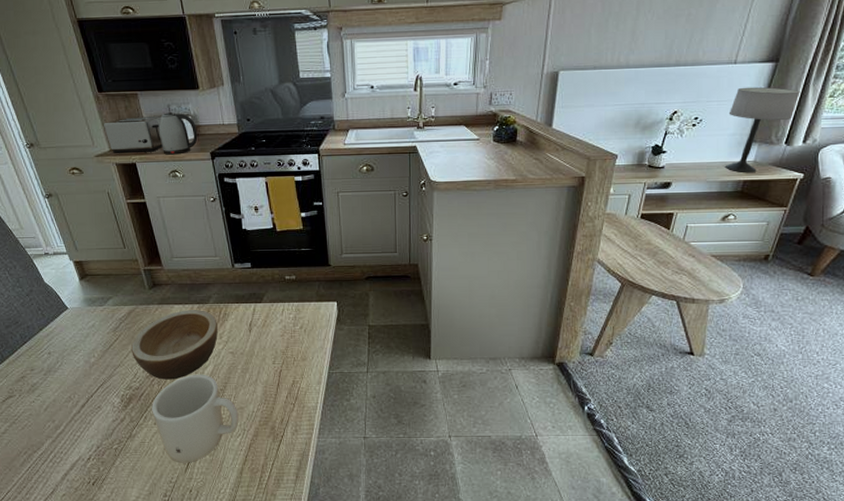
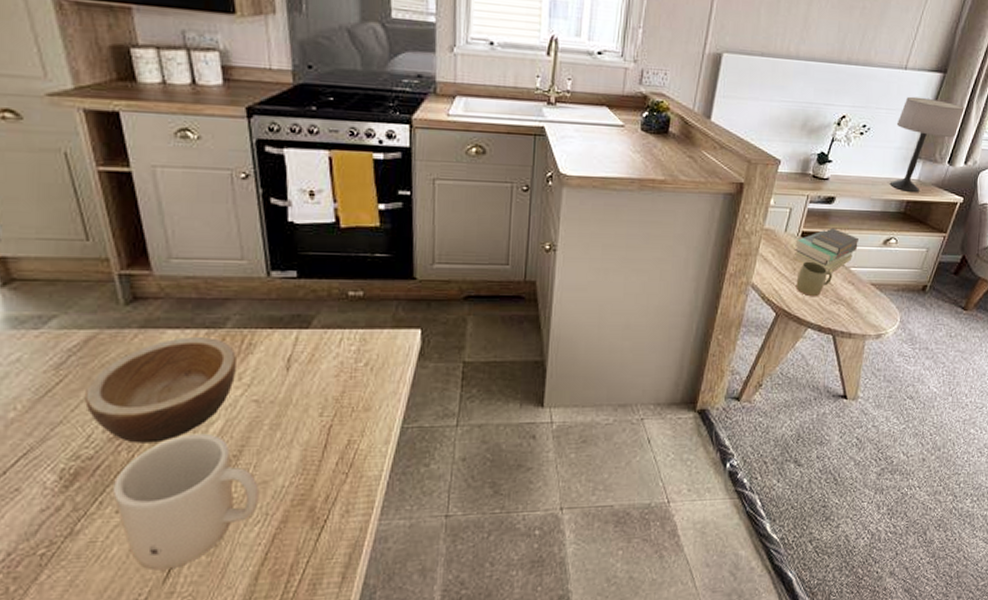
toaster: present [104,116,163,153] -> none [67,41,170,98]
kettle: present [156,112,198,155] -> none [160,41,228,106]
books: none [634,209,696,249] -> present [793,227,858,275]
mug: none [638,238,674,269] -> present [796,261,833,297]

